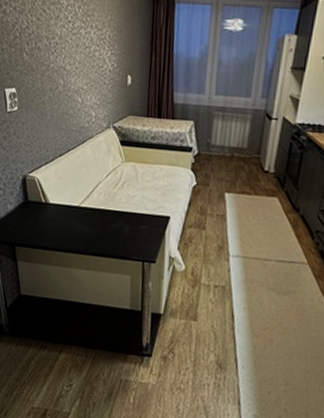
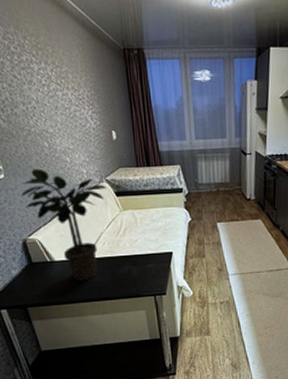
potted plant: none [30,105,113,230] -> present [21,168,107,281]

